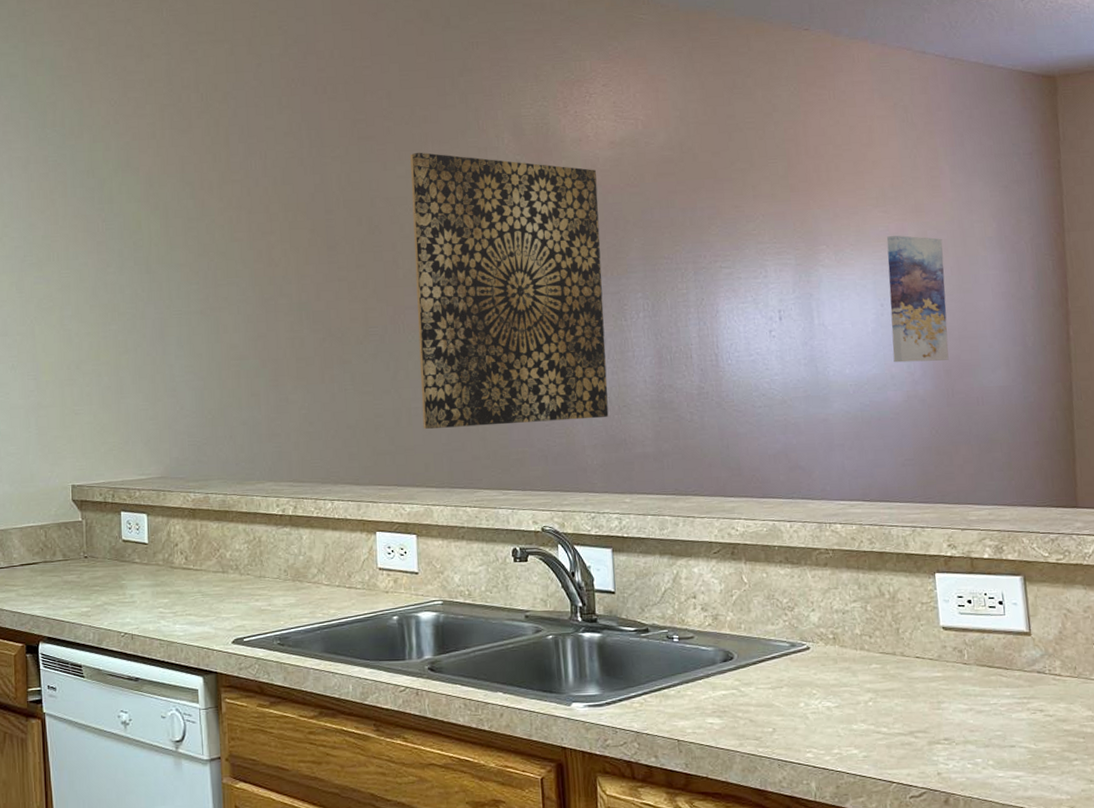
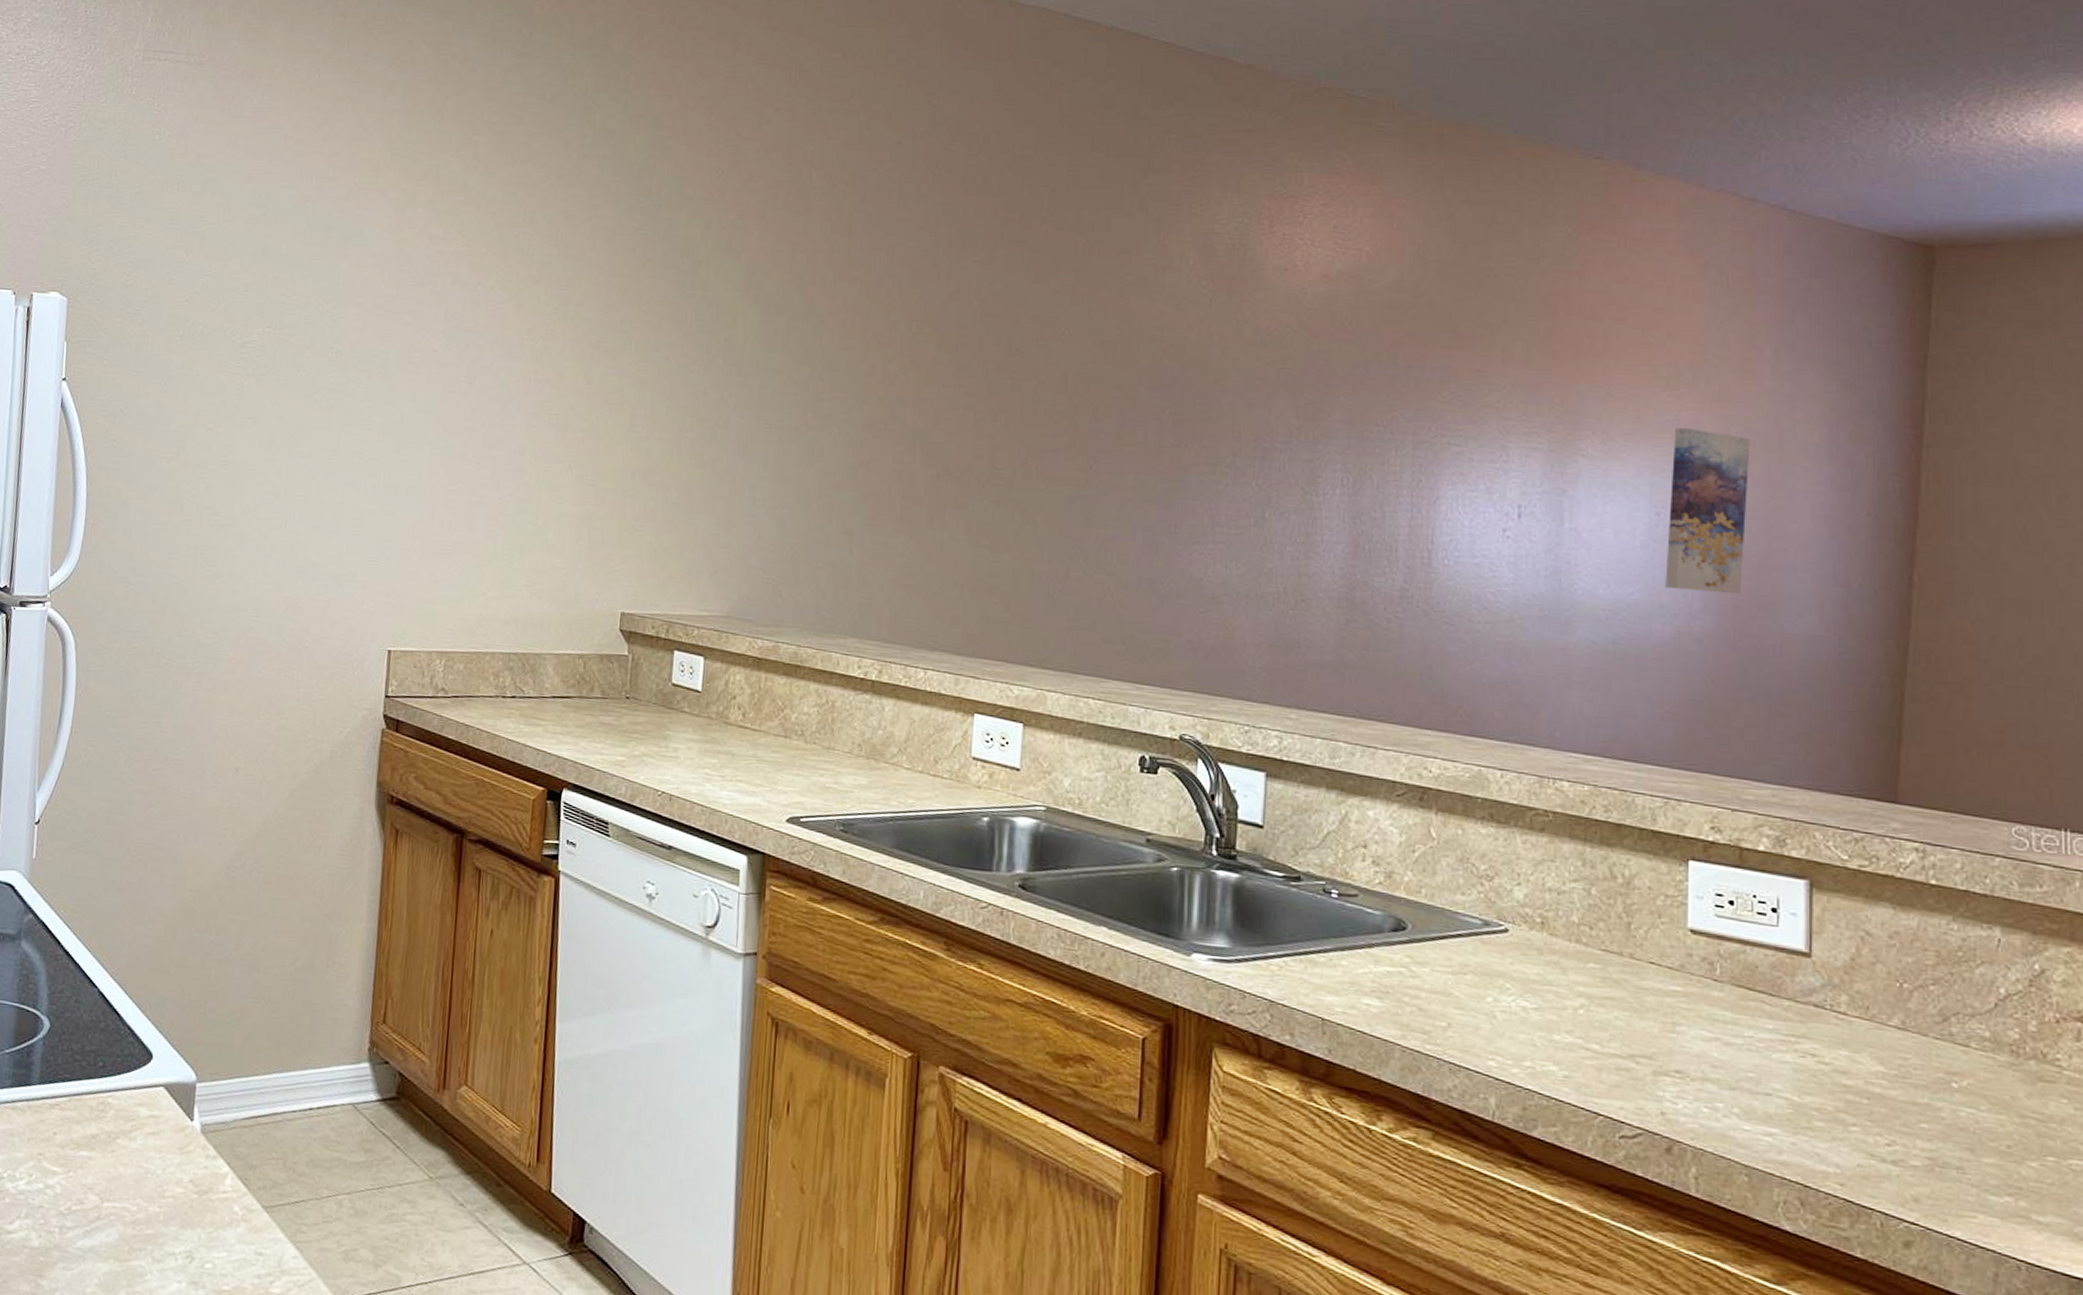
wall art: present [410,152,609,429] -> none [1047,265,1301,612]

